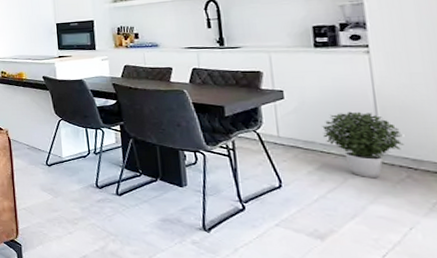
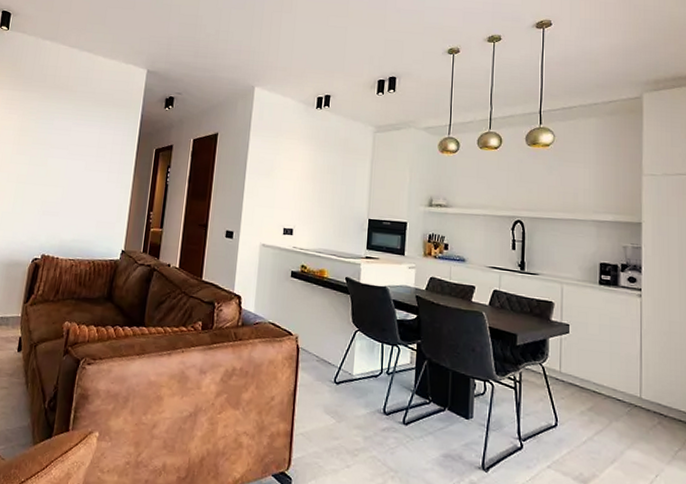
potted plant: present [322,111,404,179] -> none [597,353,659,424]

